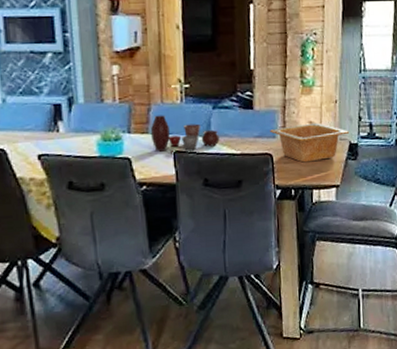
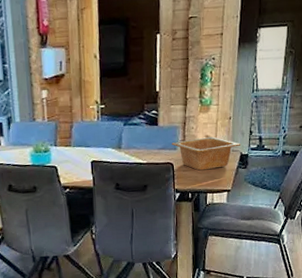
pottery set: present [150,115,220,155] -> none [73,131,129,164]

